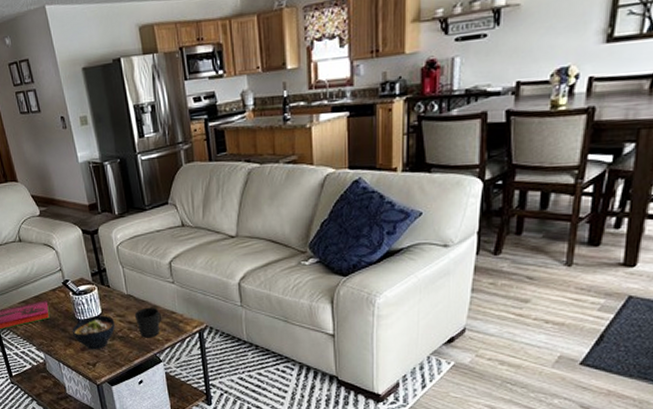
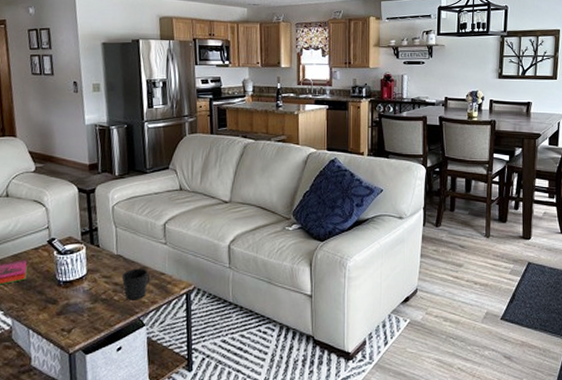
bowl: present [72,315,115,350] -> none [49,276,100,314]

